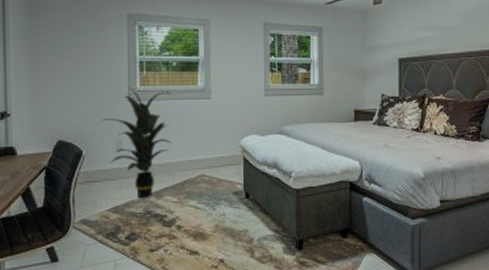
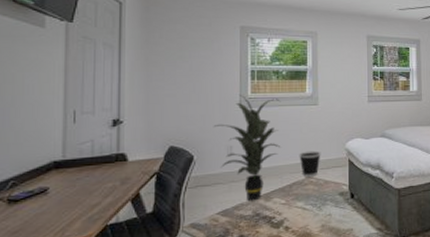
wastebasket: none [191,147,214,175] -> present [299,150,321,177]

